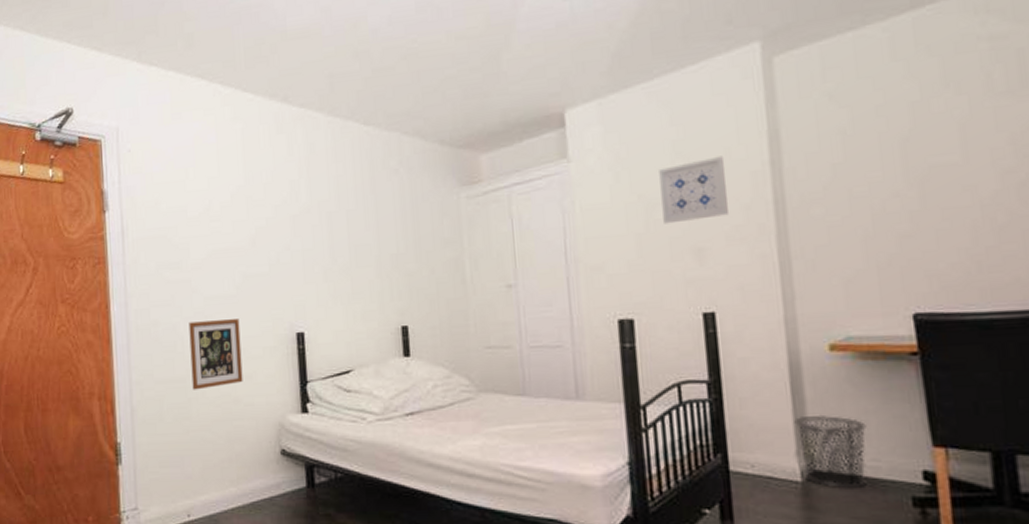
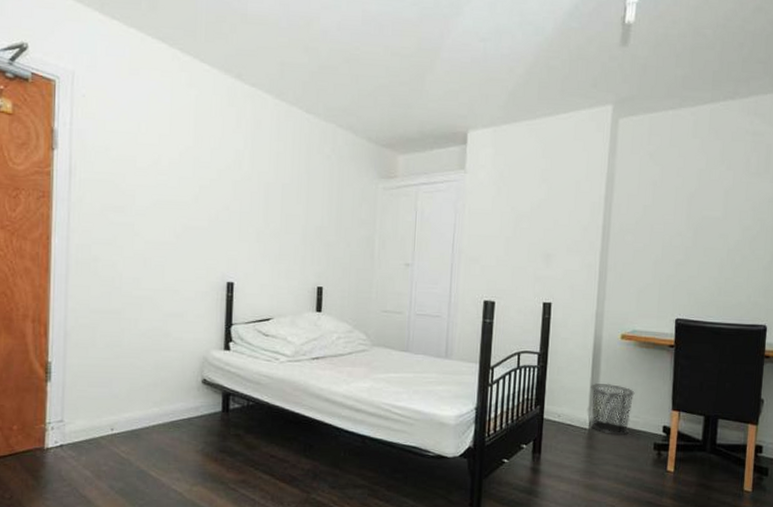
picture frame: present [188,319,243,390] -> none [126,262,176,322]
wall art: present [659,156,728,224] -> none [527,186,575,233]

